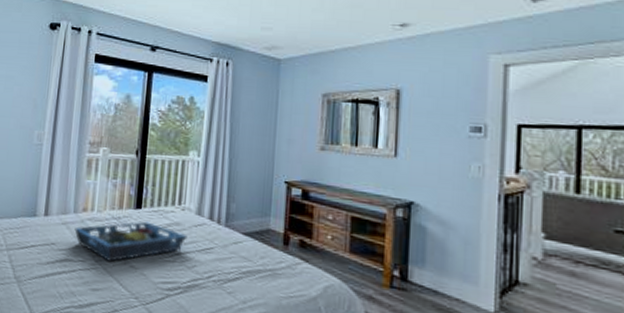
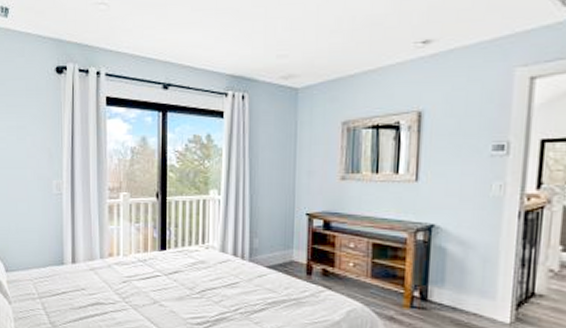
serving tray: present [74,221,188,262] -> none [102,262,213,302]

